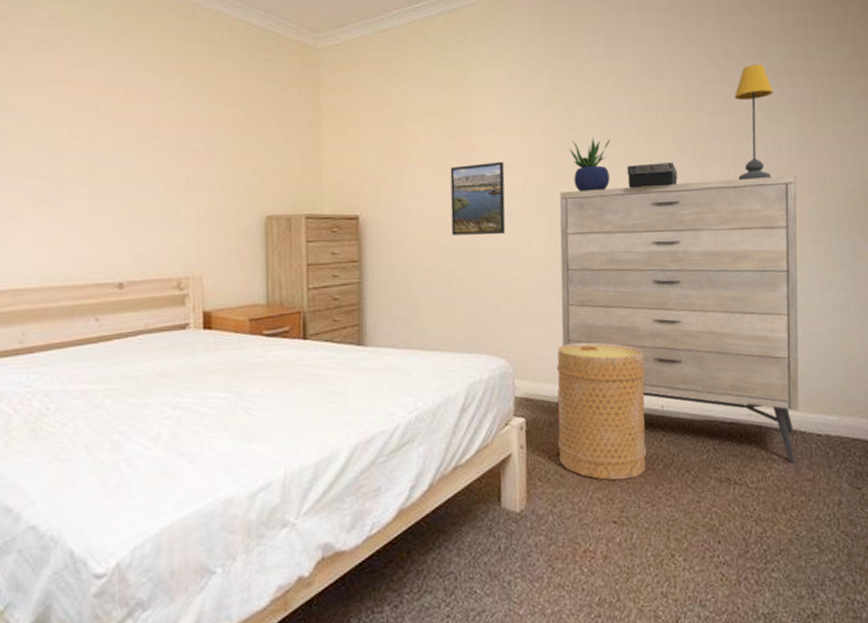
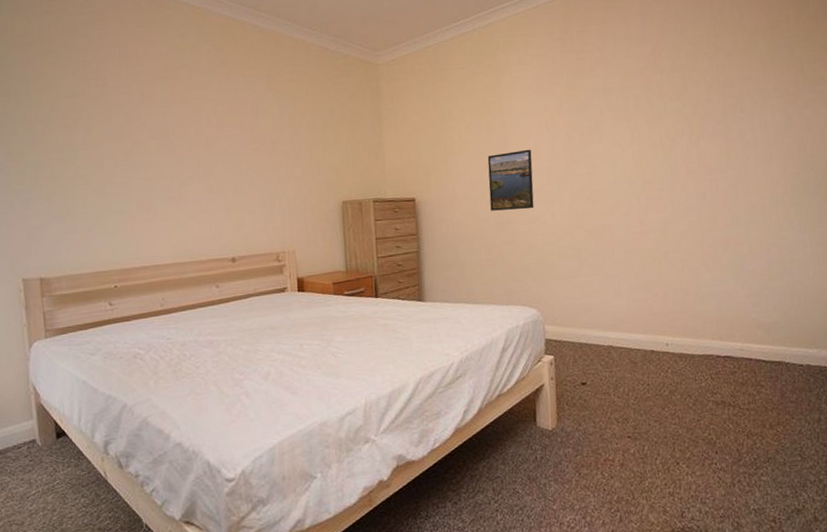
basket: present [556,342,647,481] -> none [578,293,655,404]
dresser: present [559,175,799,463] -> none [578,149,784,388]
potted plant: present [569,136,611,191] -> none [585,124,620,171]
decorative box: present [626,163,678,188] -> none [634,144,678,166]
table lamp: present [734,65,773,181] -> none [725,56,760,156]

